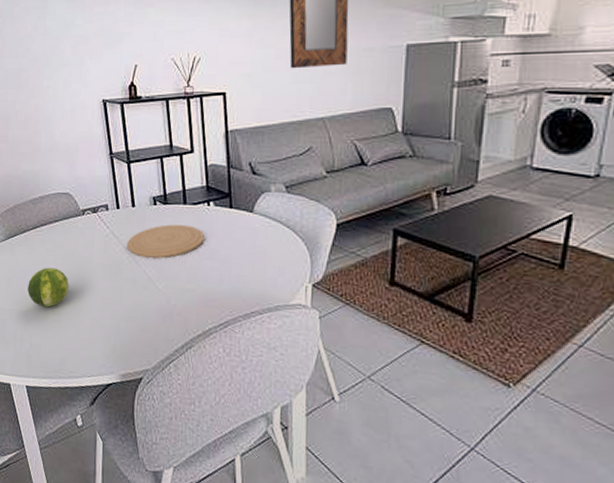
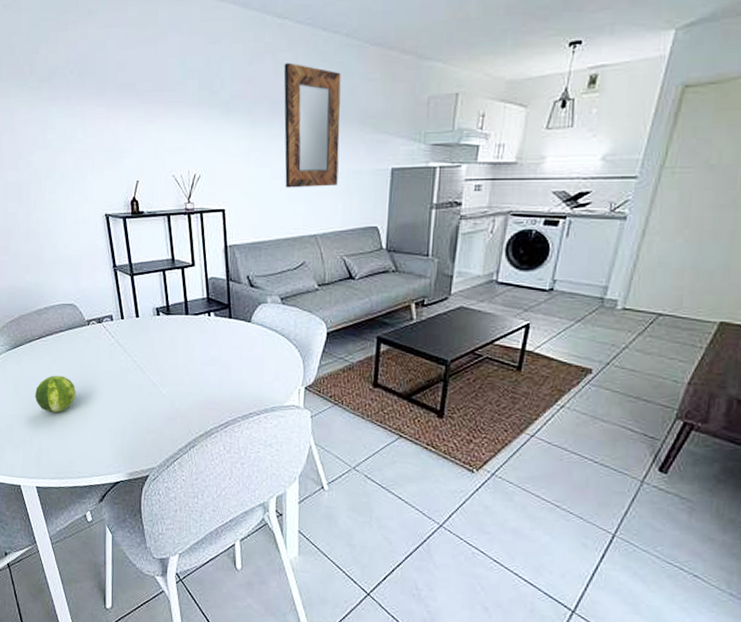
plate: present [128,224,204,259] -> none [132,334,206,366]

